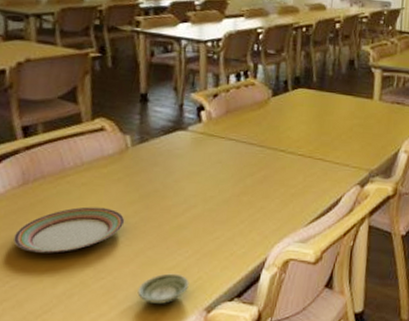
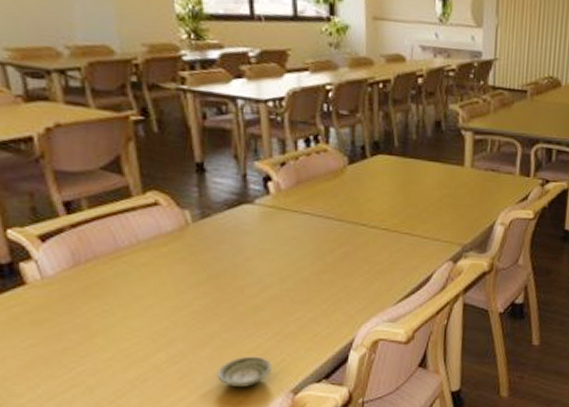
plate: present [13,207,125,253] -> none [73,288,195,338]

